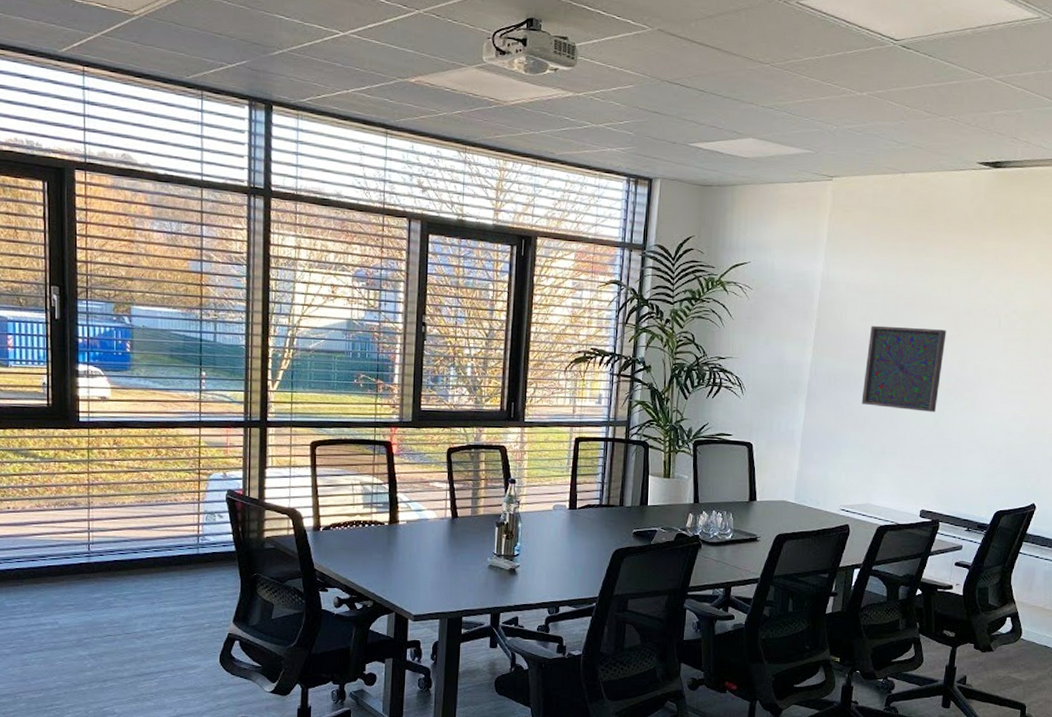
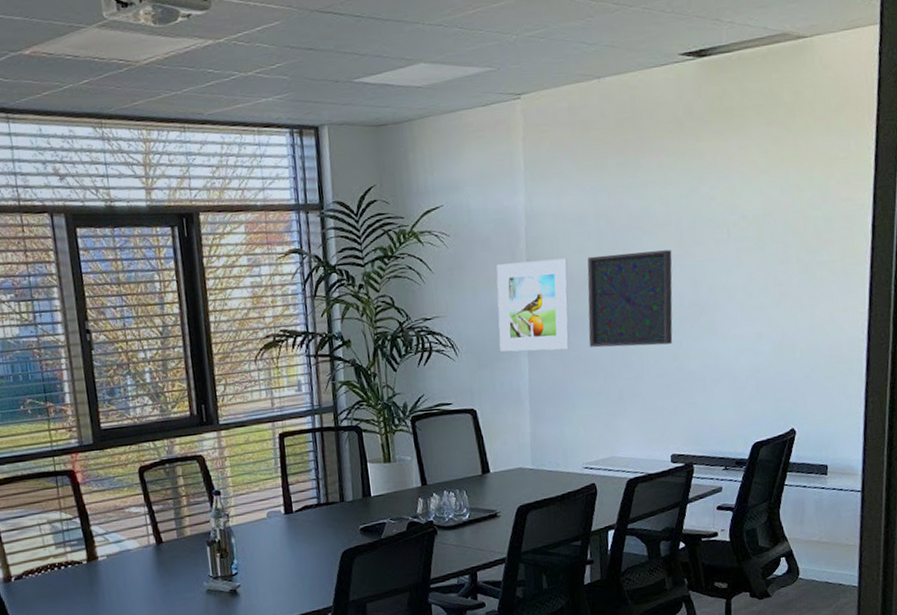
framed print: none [781,320,853,403] -> present [496,258,570,352]

